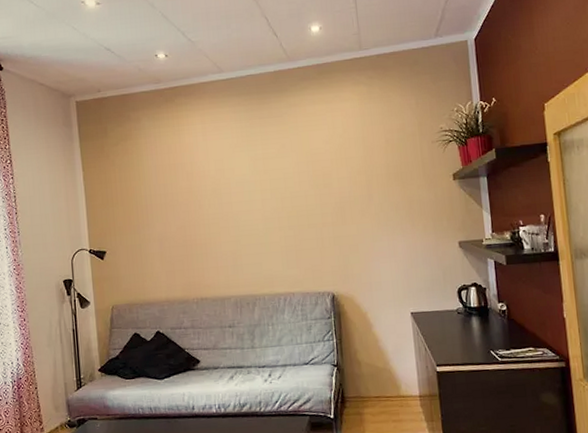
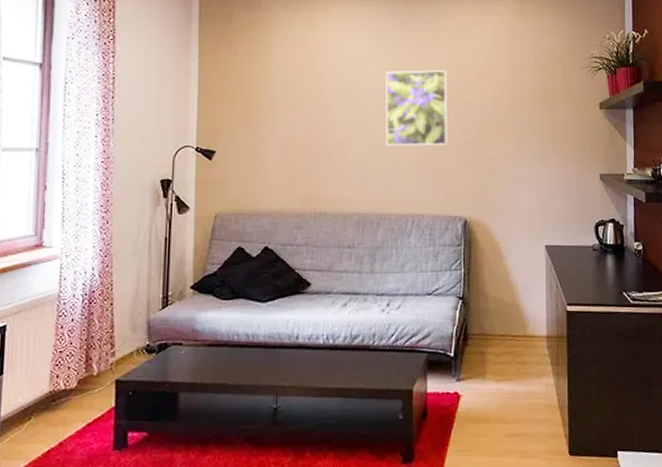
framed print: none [247,159,310,234] -> present [385,70,447,146]

